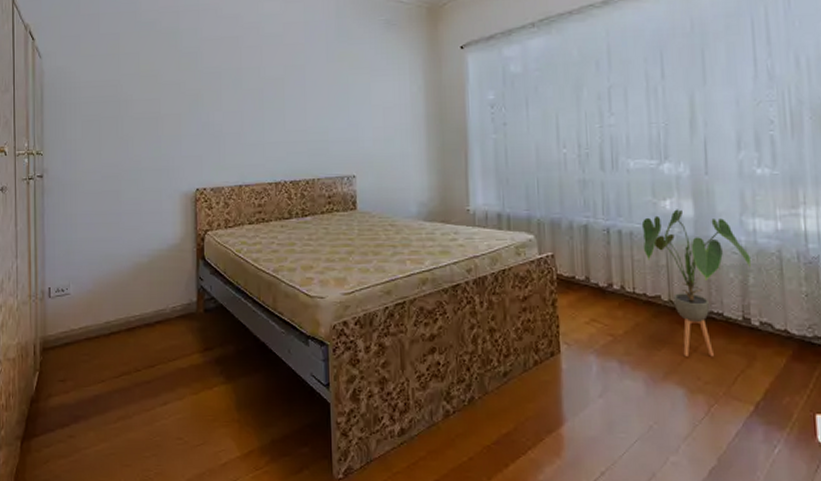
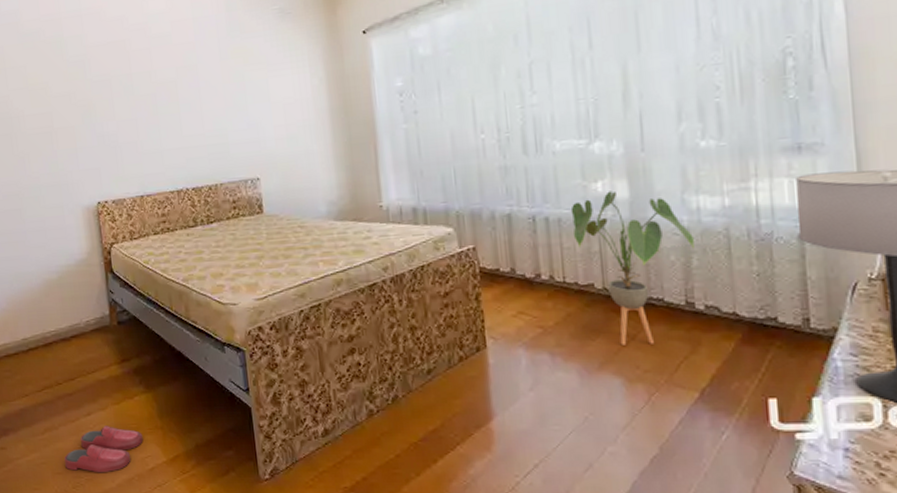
slippers: none [135,416,219,467] -> present [64,426,143,473]

